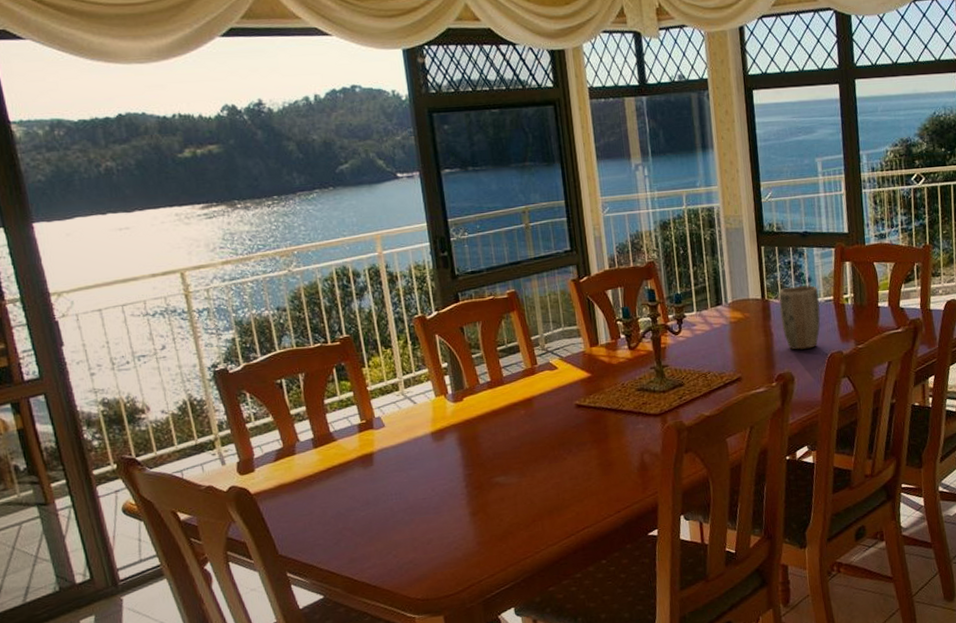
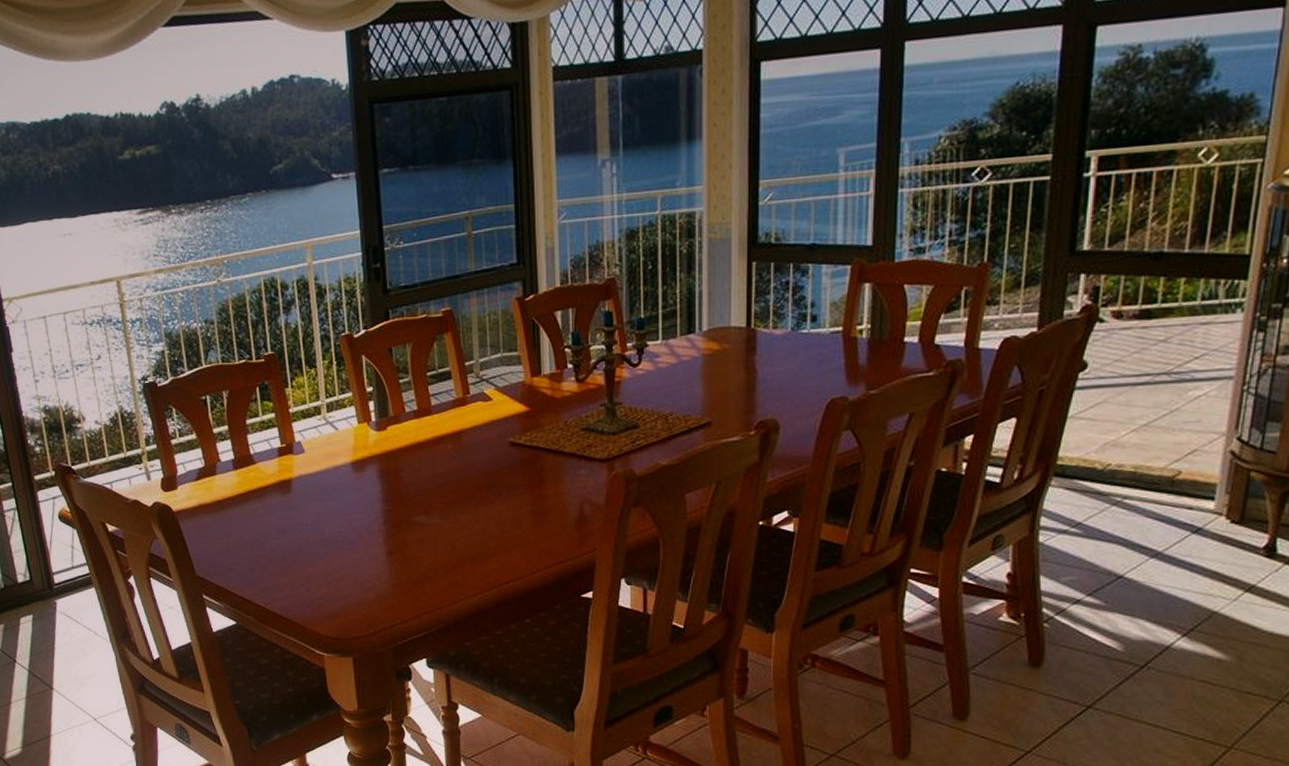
plant pot: present [778,285,821,350] -> none [767,311,822,392]

